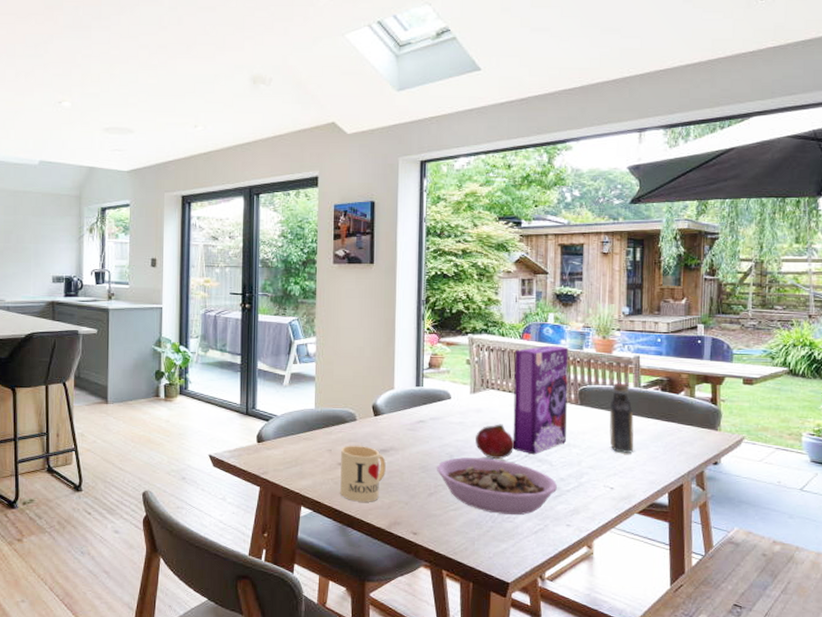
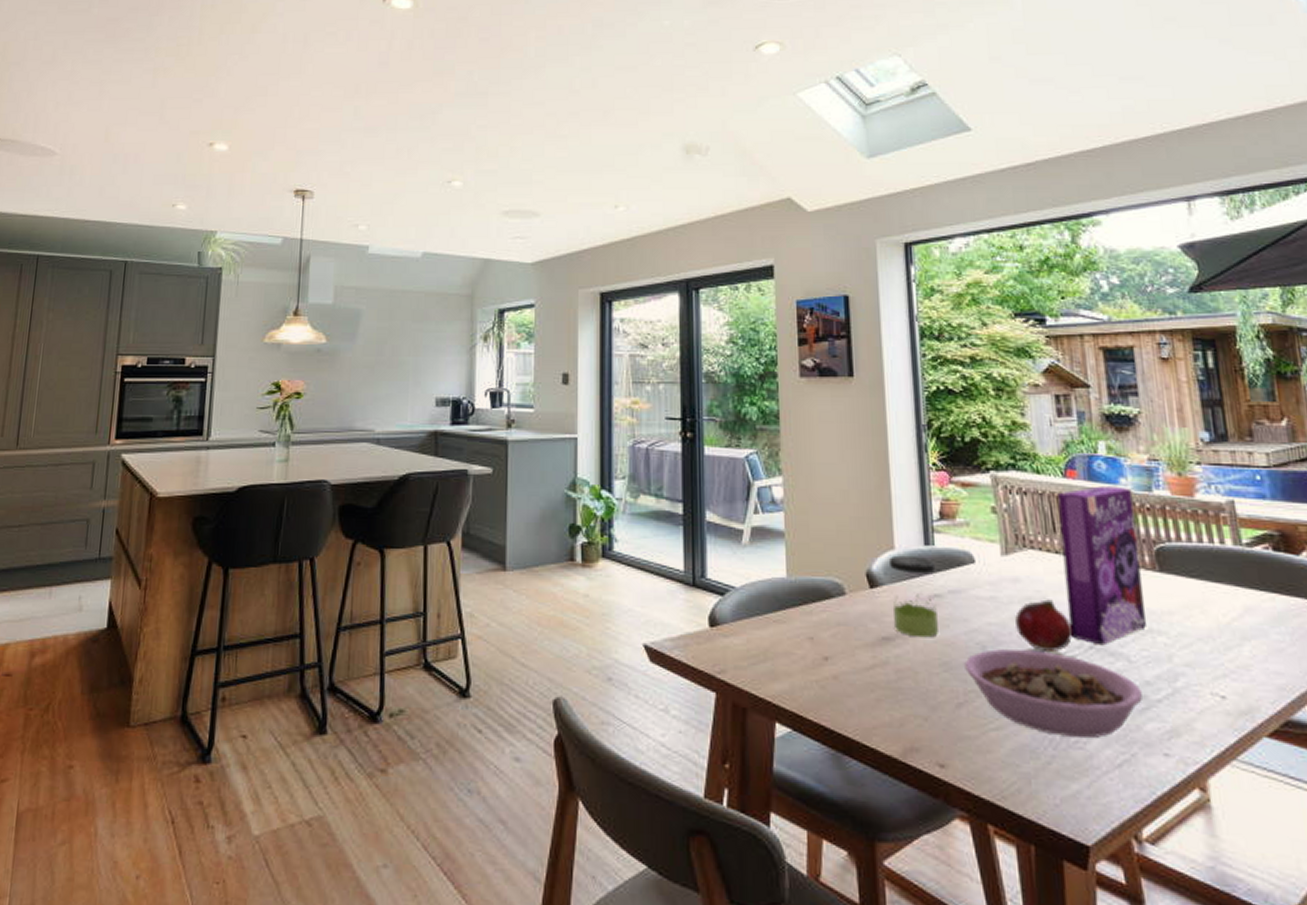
mug: present [340,446,386,502] -> none [827,631,892,717]
jar: none [390,393,423,450] -> present [889,555,938,638]
bottle: present [609,383,634,453] -> none [1201,540,1247,643]

